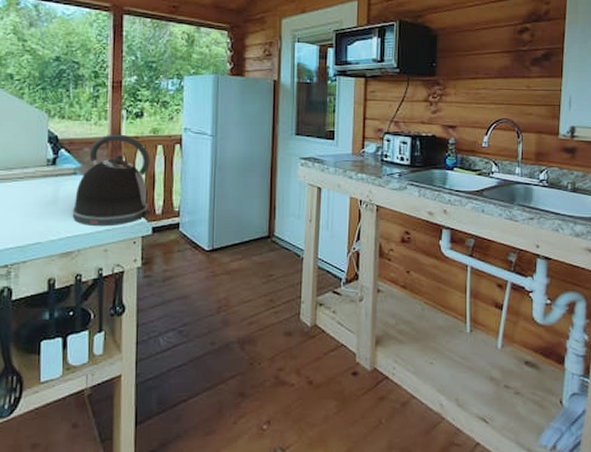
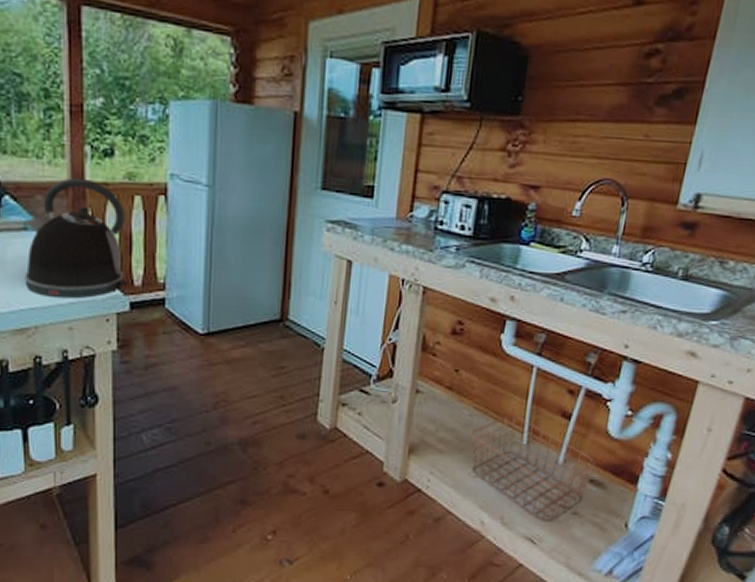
basket: none [425,308,528,401] -> present [472,415,596,521]

